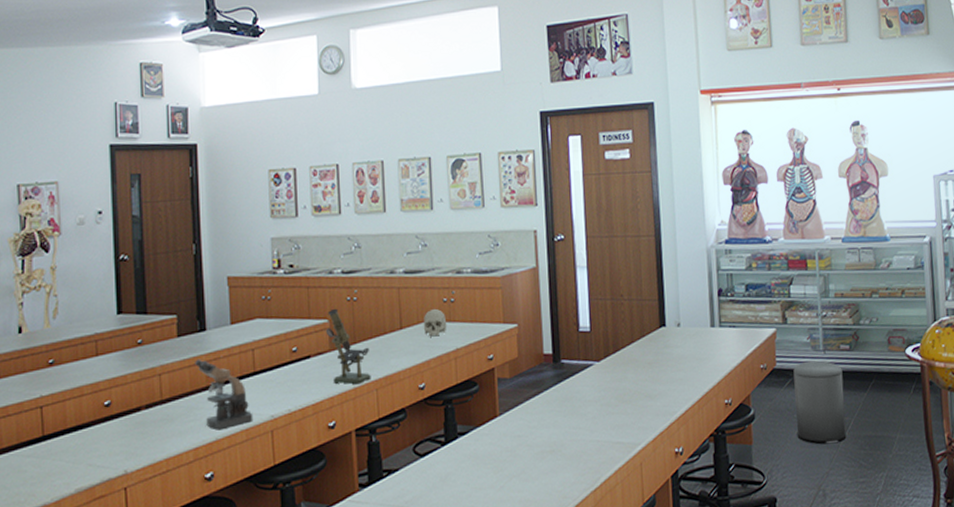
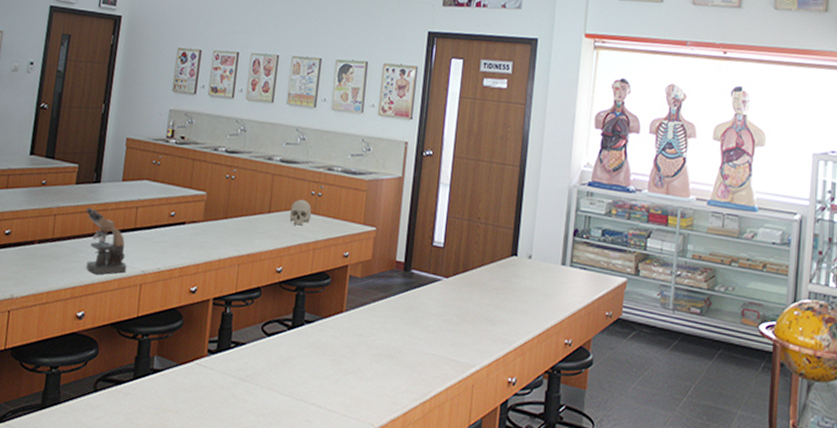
microscope: present [325,308,371,385] -> none [201,183,238,257]
pedal bin: present [793,360,847,445] -> none [633,317,690,407]

